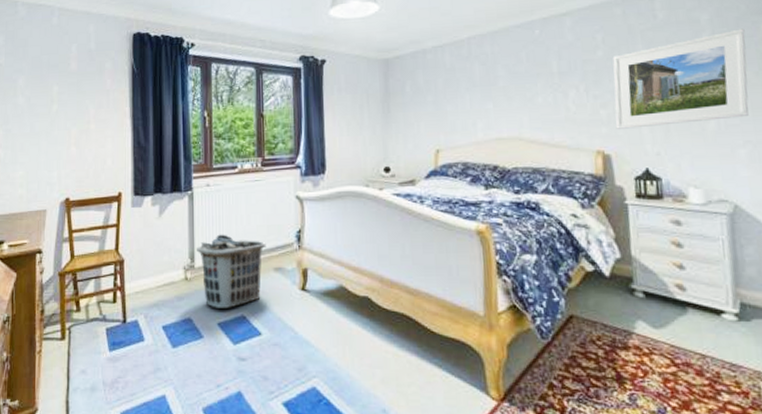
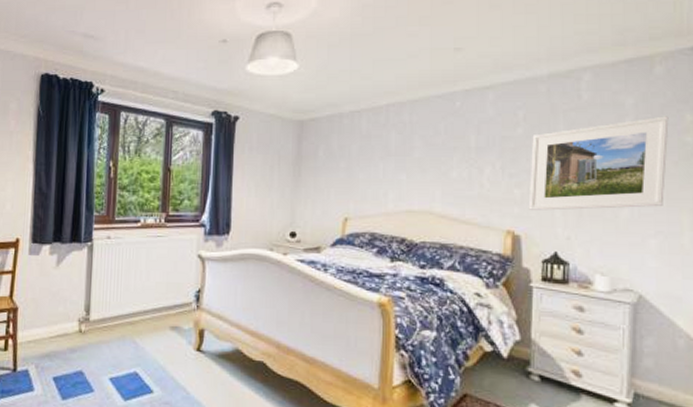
clothes hamper: present [197,234,266,308] -> none [93,288,164,364]

